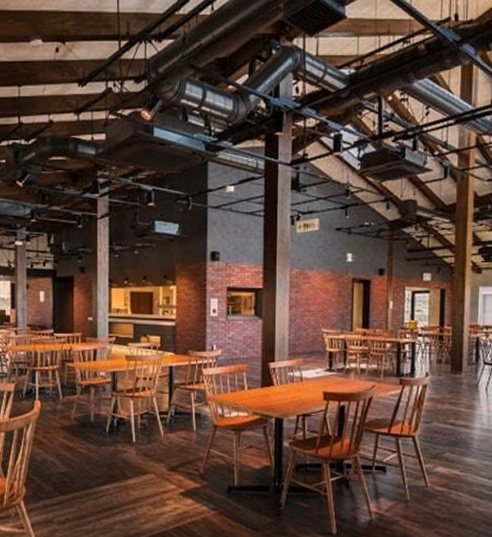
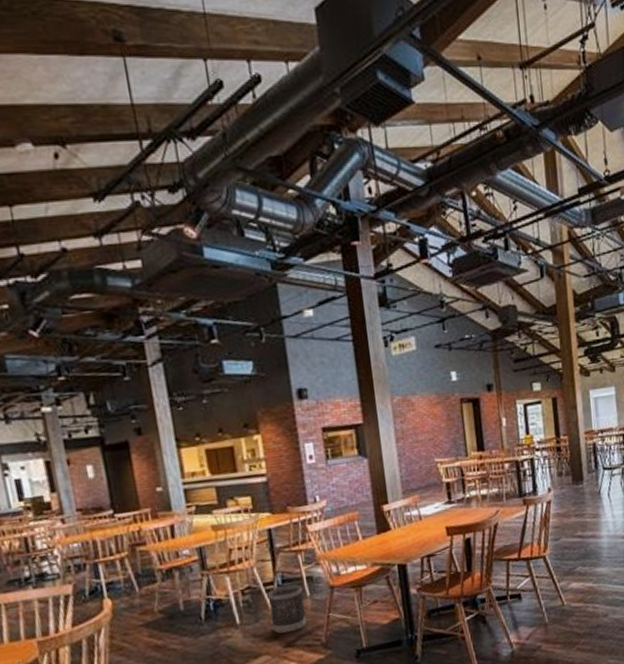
wastebasket: none [161,417,191,459] -> present [267,584,308,634]

